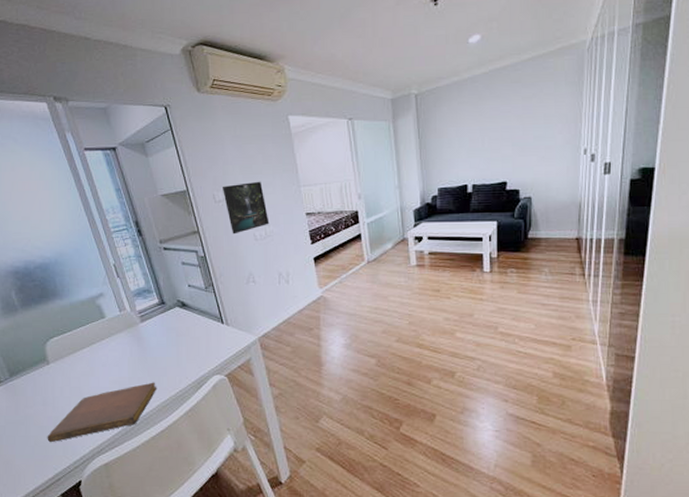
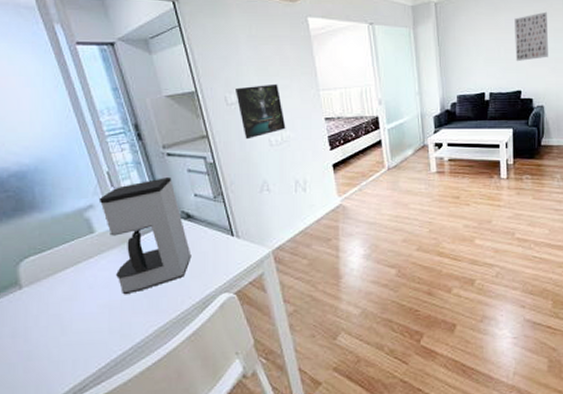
notebook: present [47,382,157,443] -> none [15,304,155,383]
coffee maker: none [107,269,187,373] -> present [99,177,192,295]
wall art: none [500,97,537,152] -> present [514,11,548,62]

